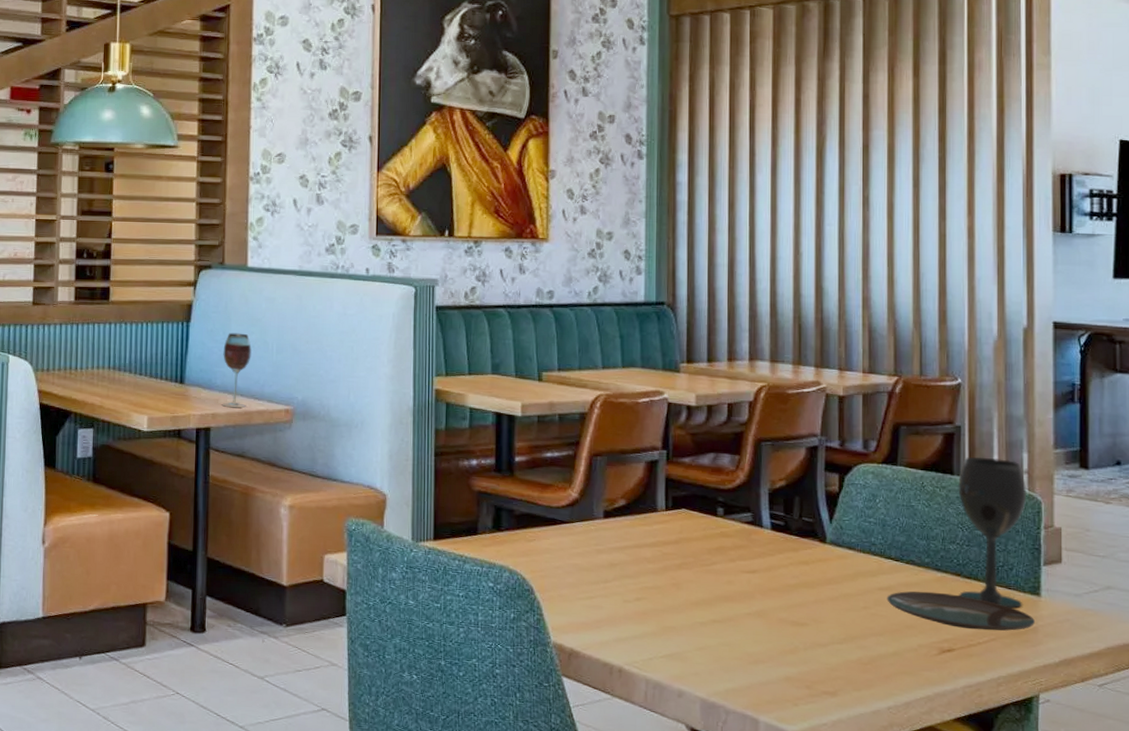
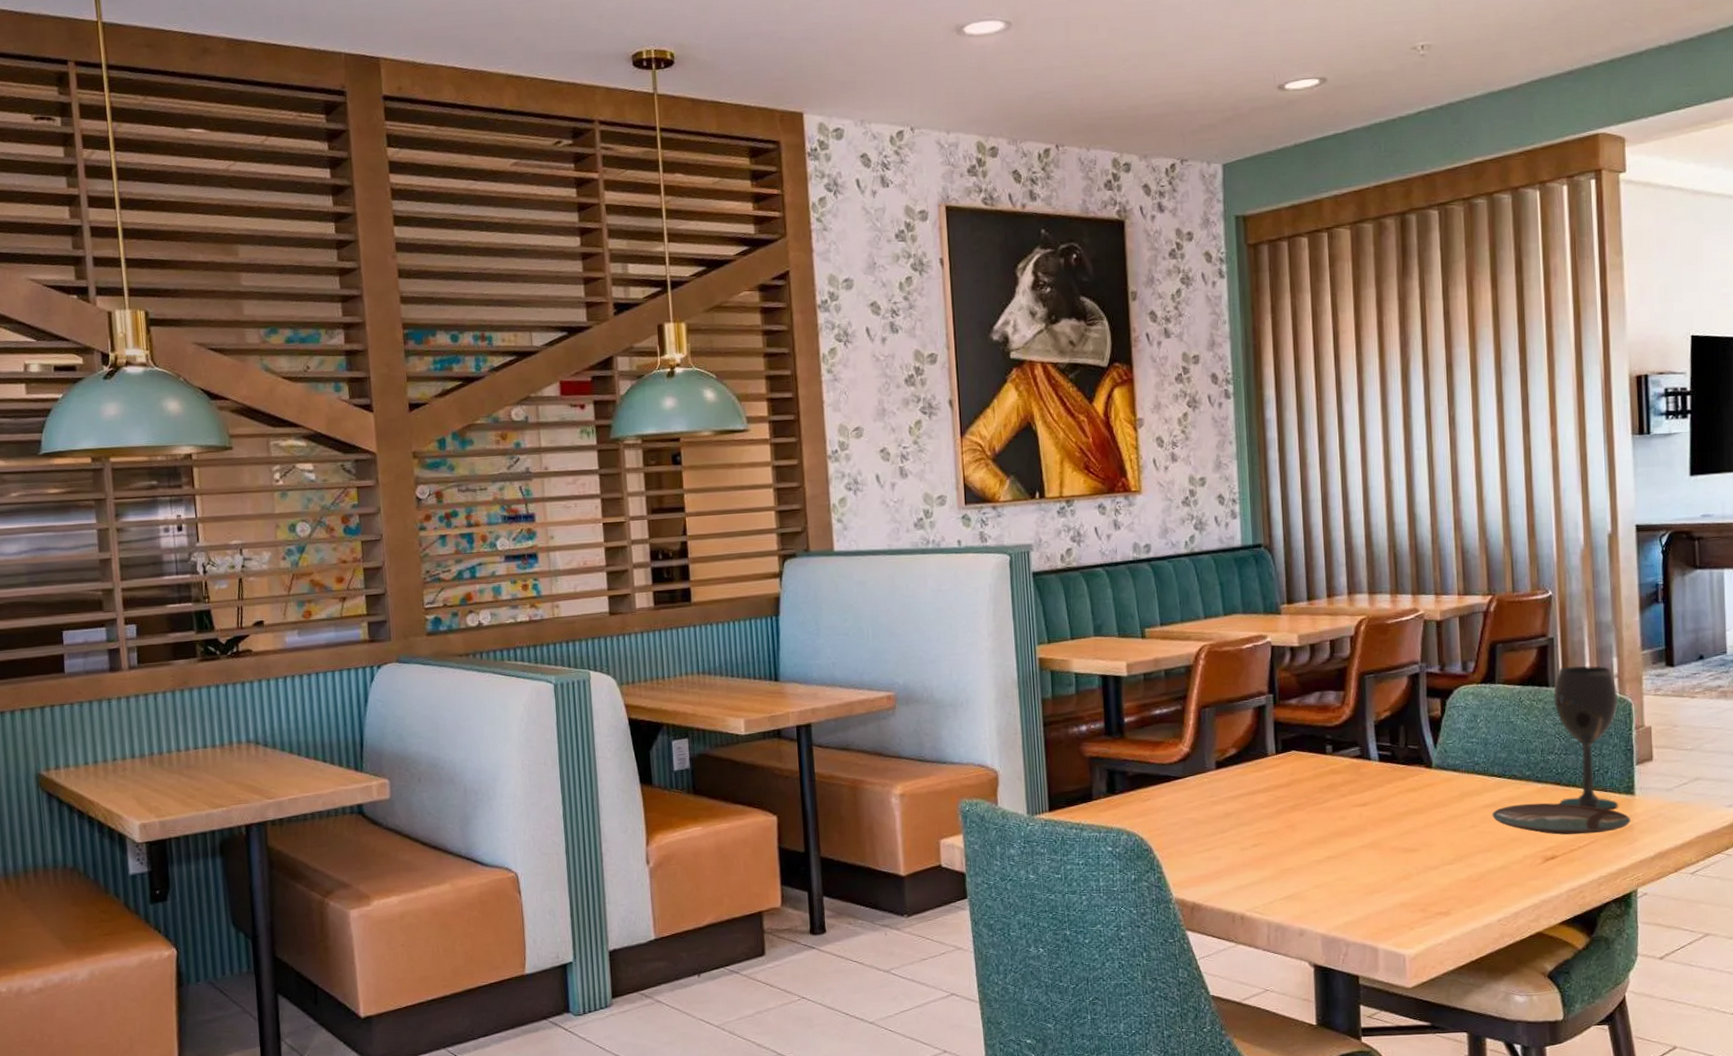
wineglass: present [223,333,252,409] -> none [816,621,847,701]

